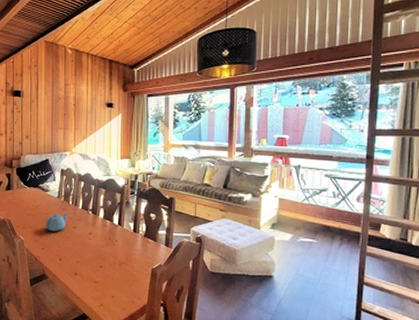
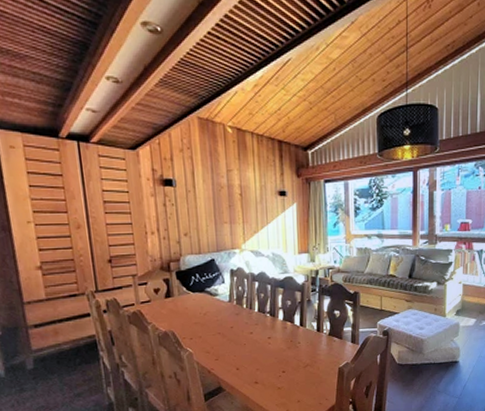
teapot: present [45,212,68,232] -> none [216,317,243,340]

